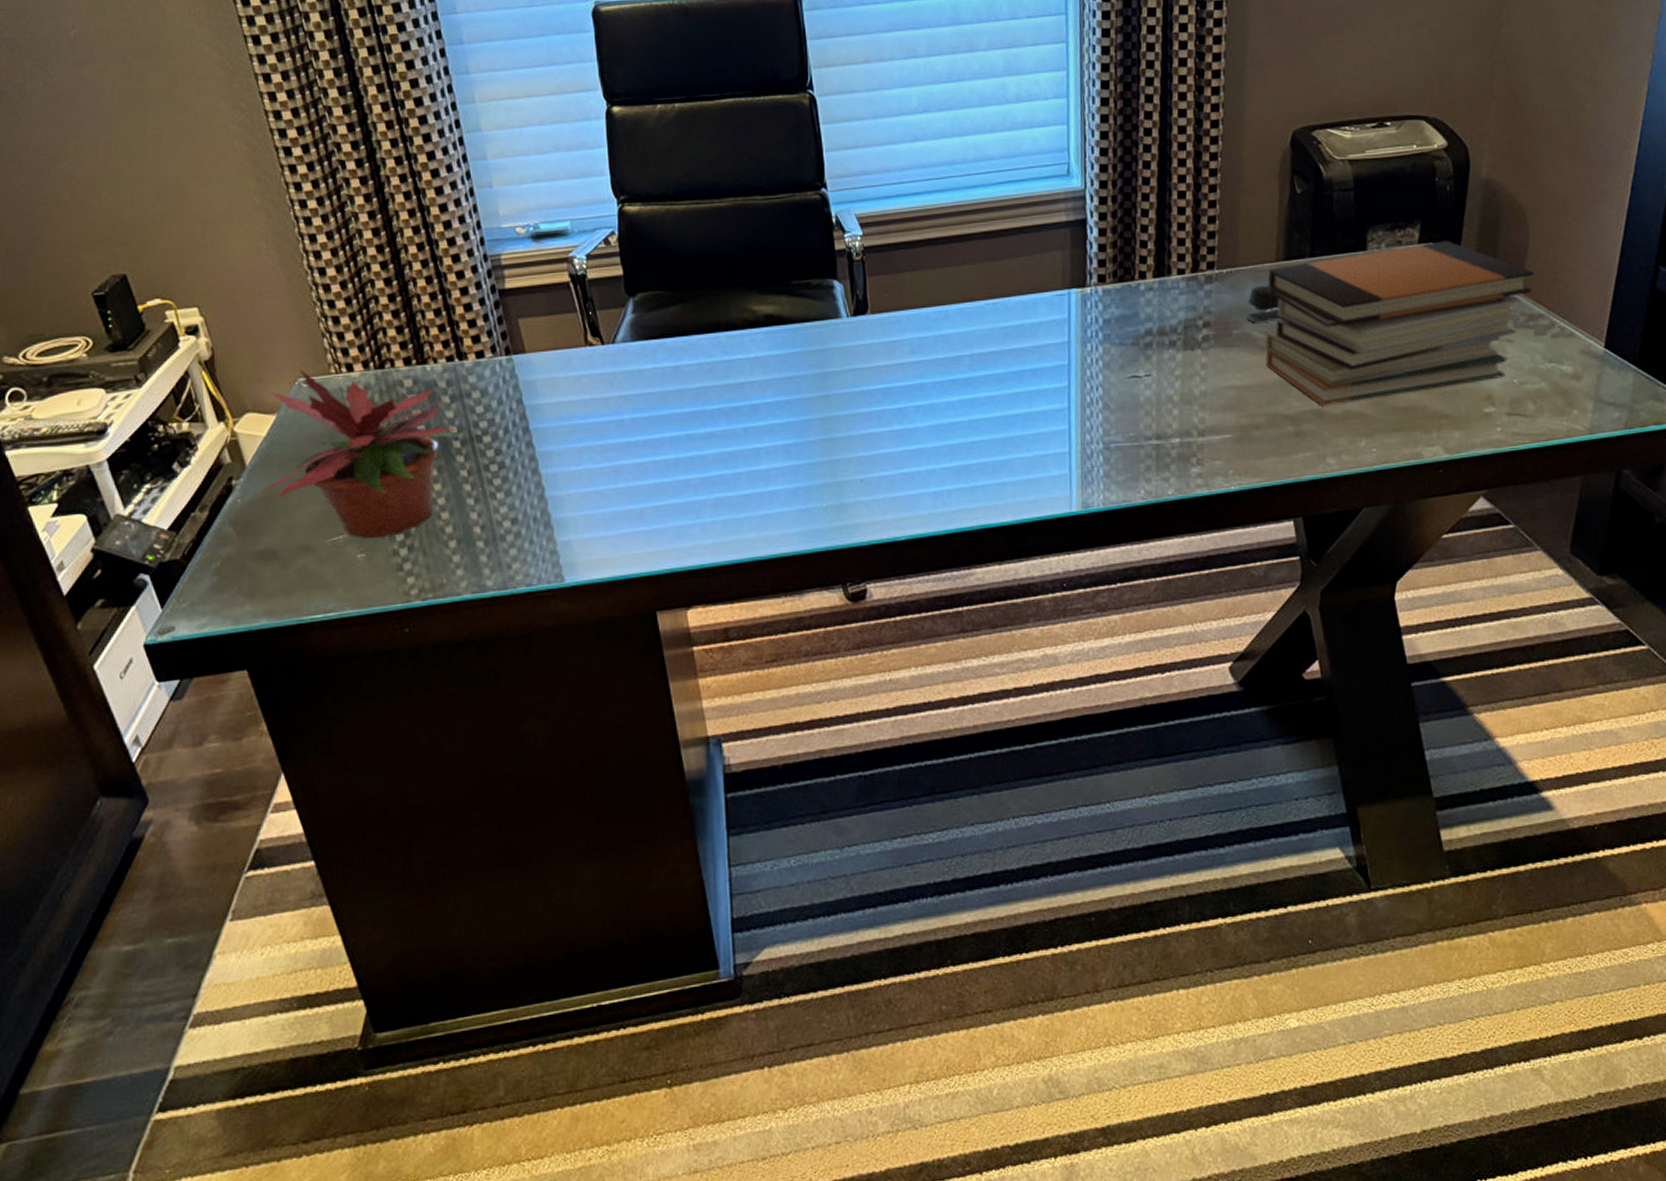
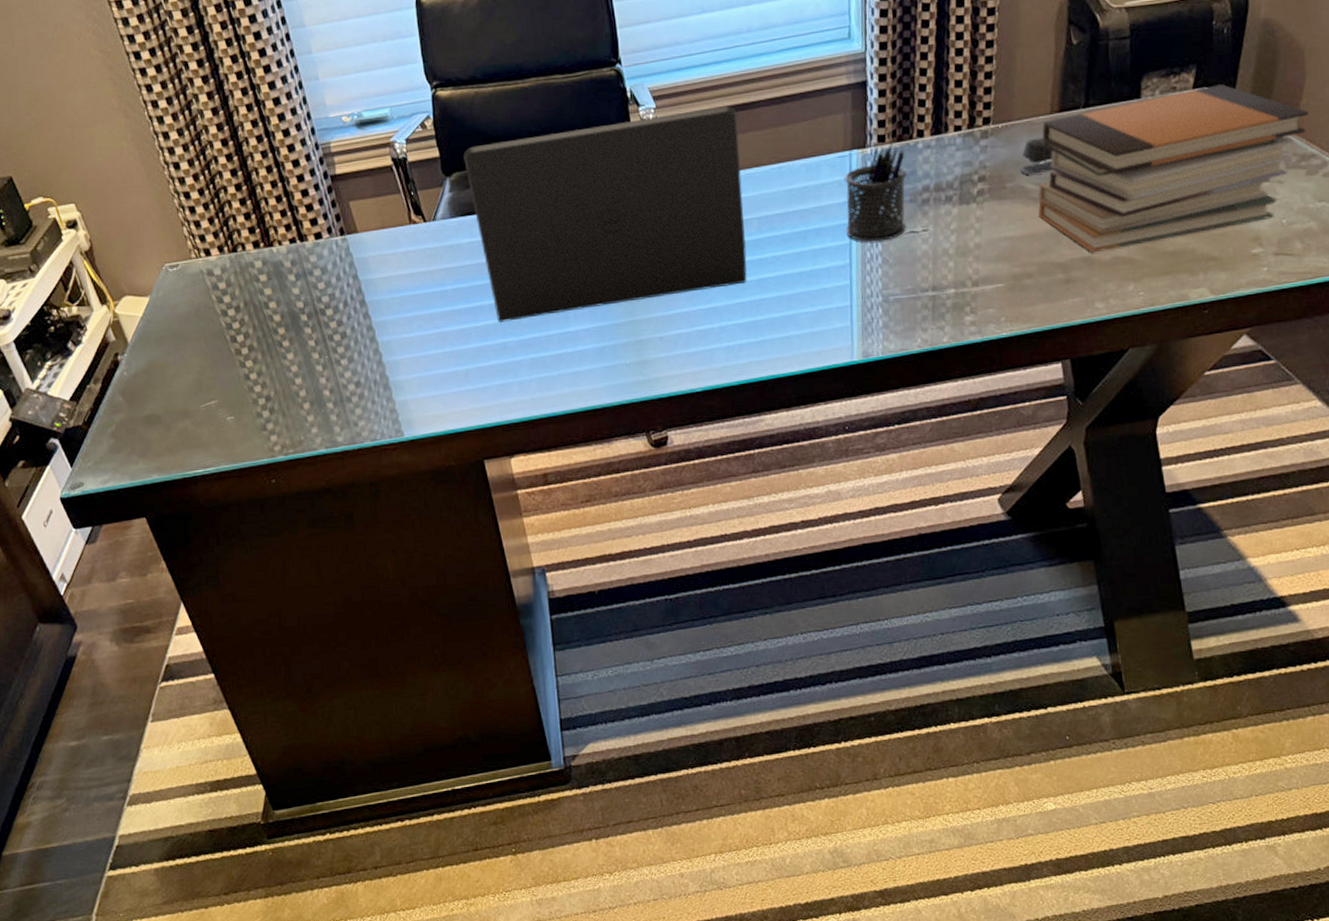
potted plant: present [256,367,464,538] -> none [139,254,309,403]
laptop: none [650,237,958,457] -> present [463,105,747,322]
pen holder: none [1062,282,1128,386] -> present [844,142,907,243]

